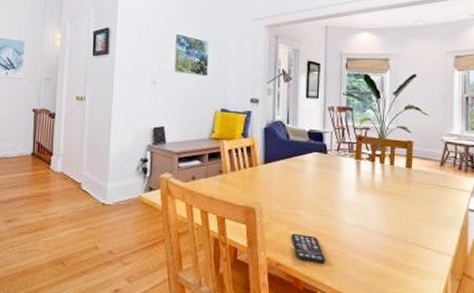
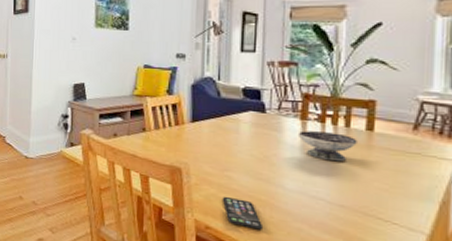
bowl: none [353,169,400,196] -> present [297,130,357,162]

